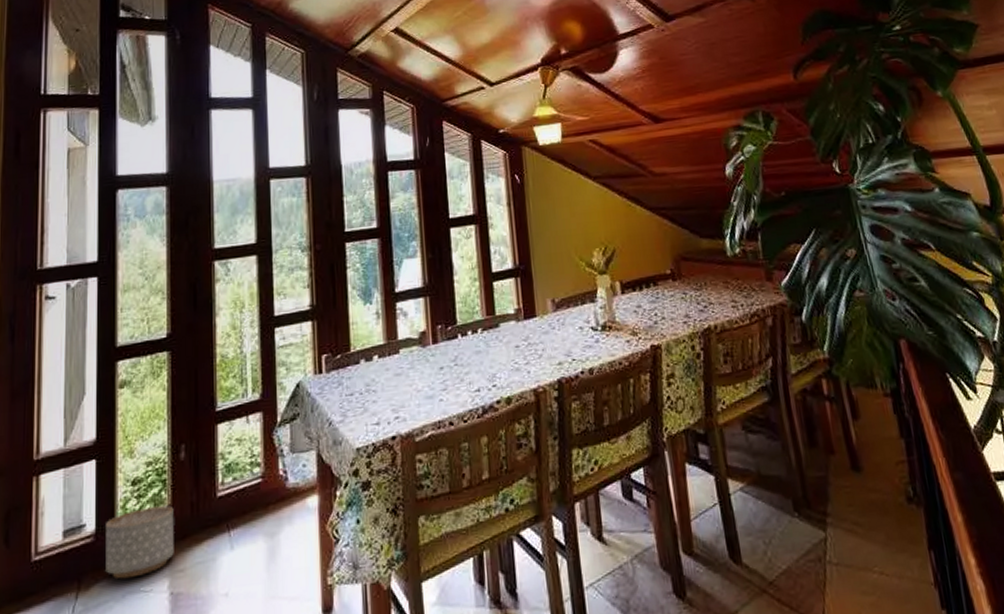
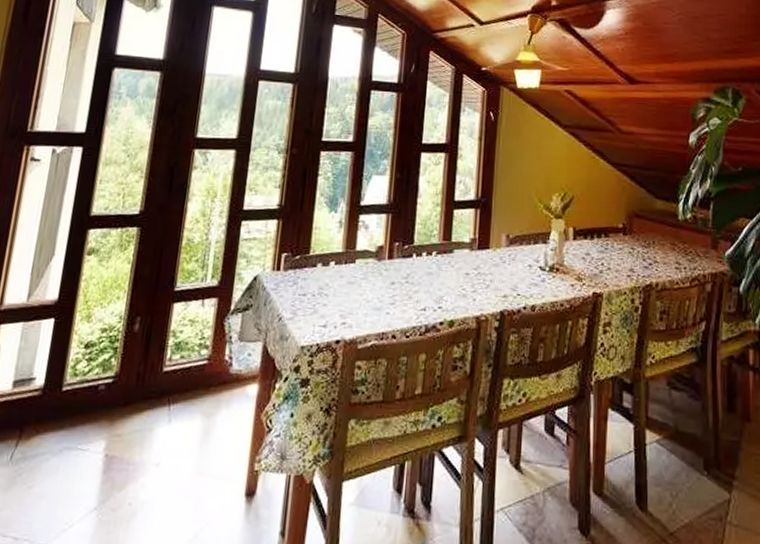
planter: present [105,506,174,579] -> none [47,371,121,435]

